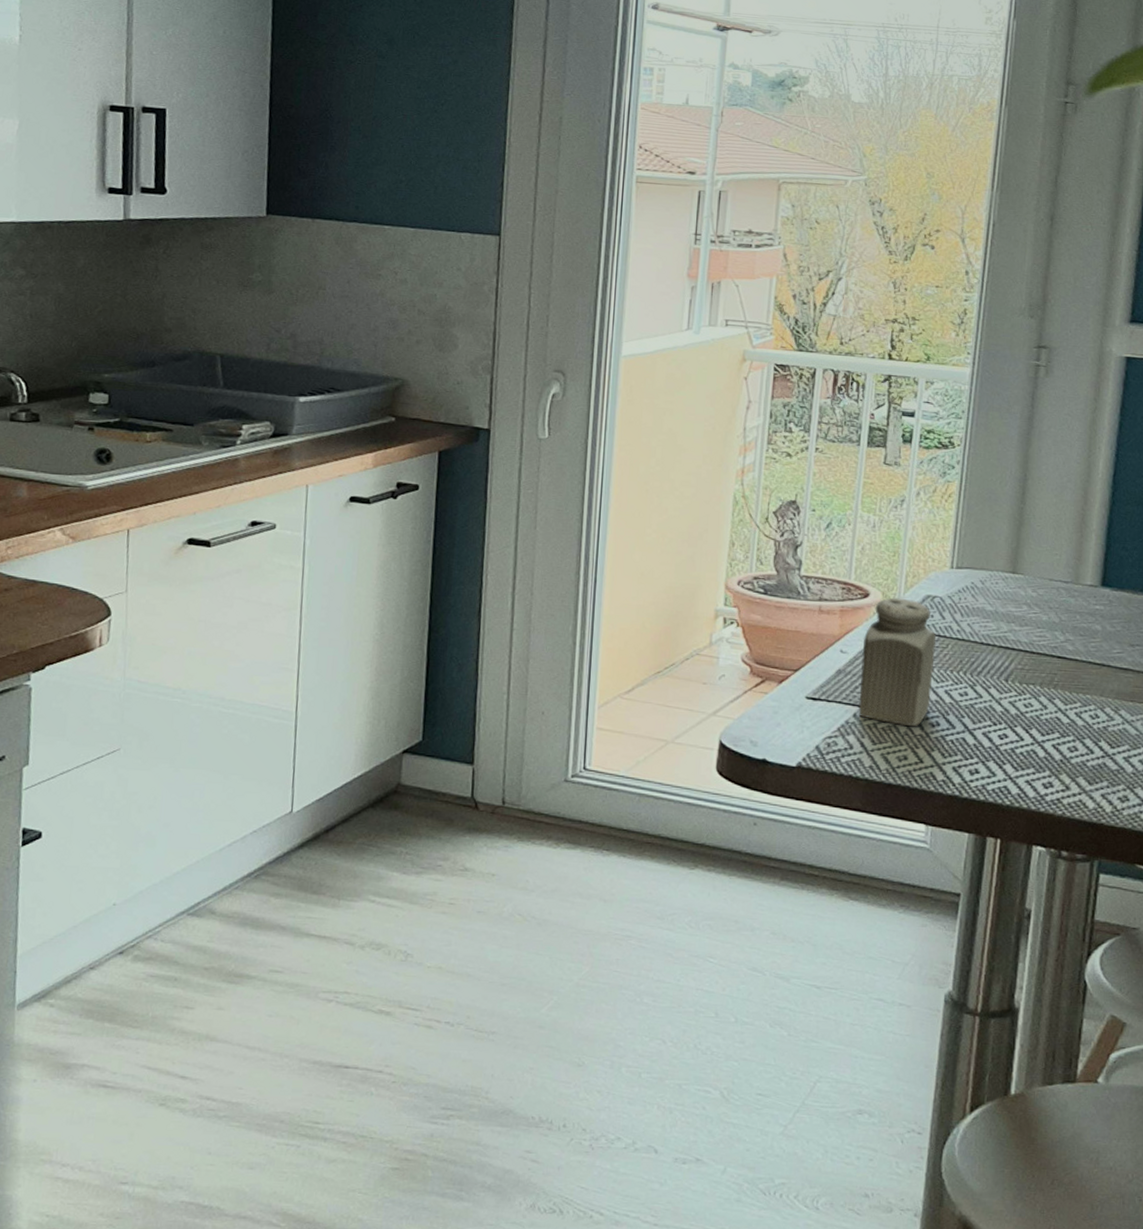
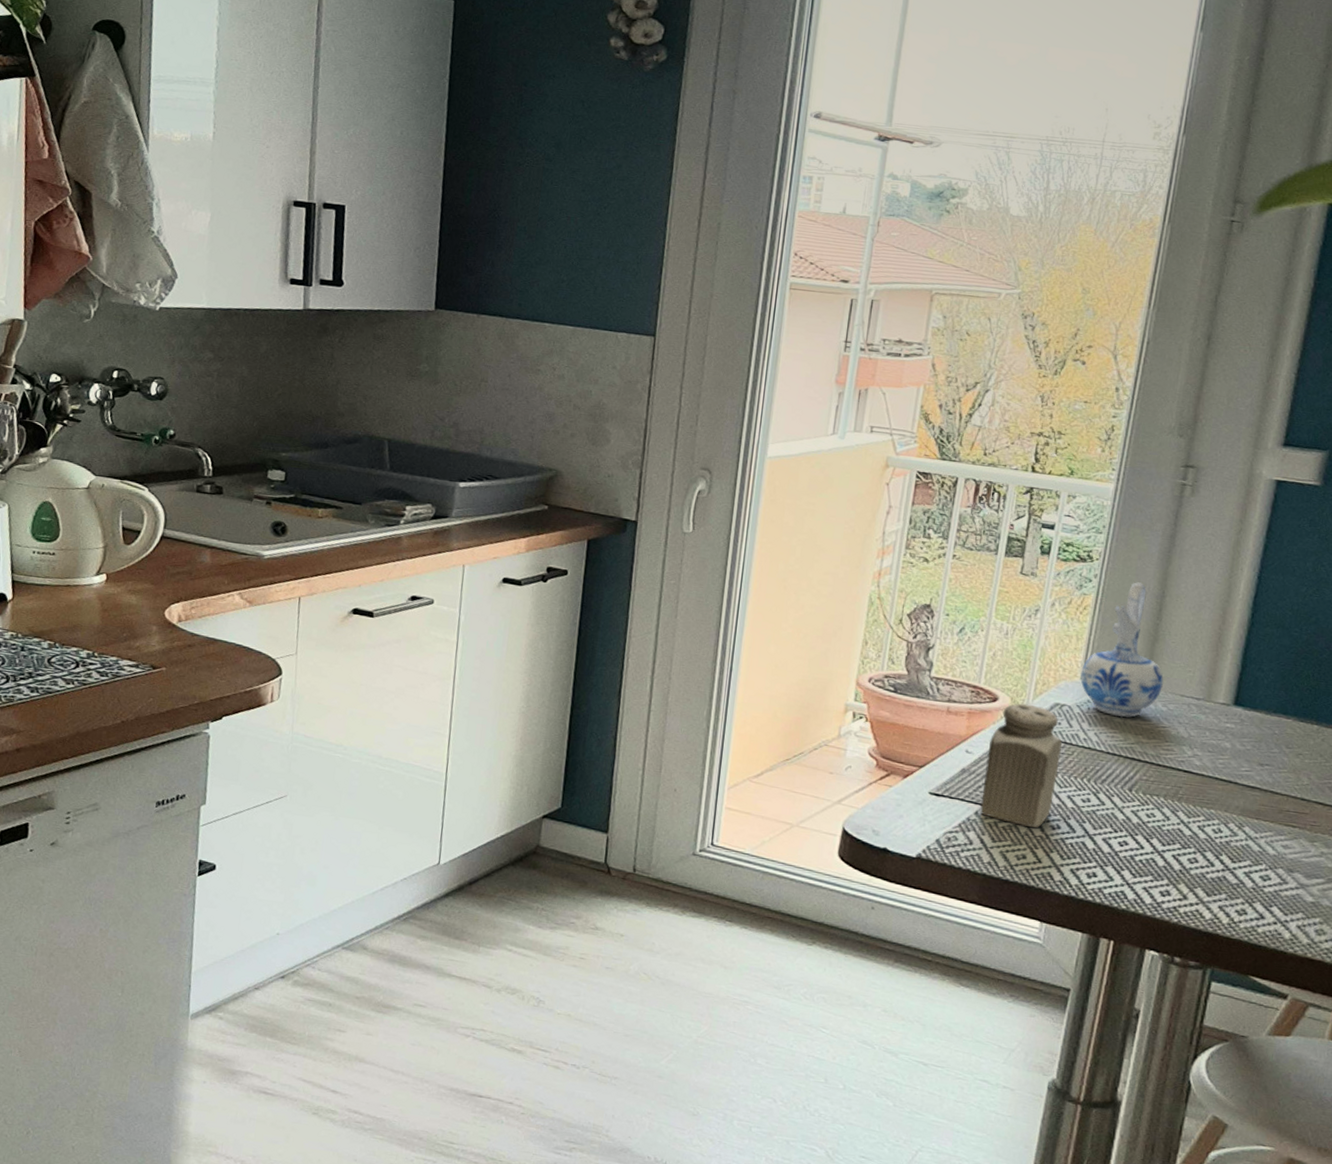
ceramic pitcher: none [950,466,1031,606] -> present [1080,582,1163,718]

